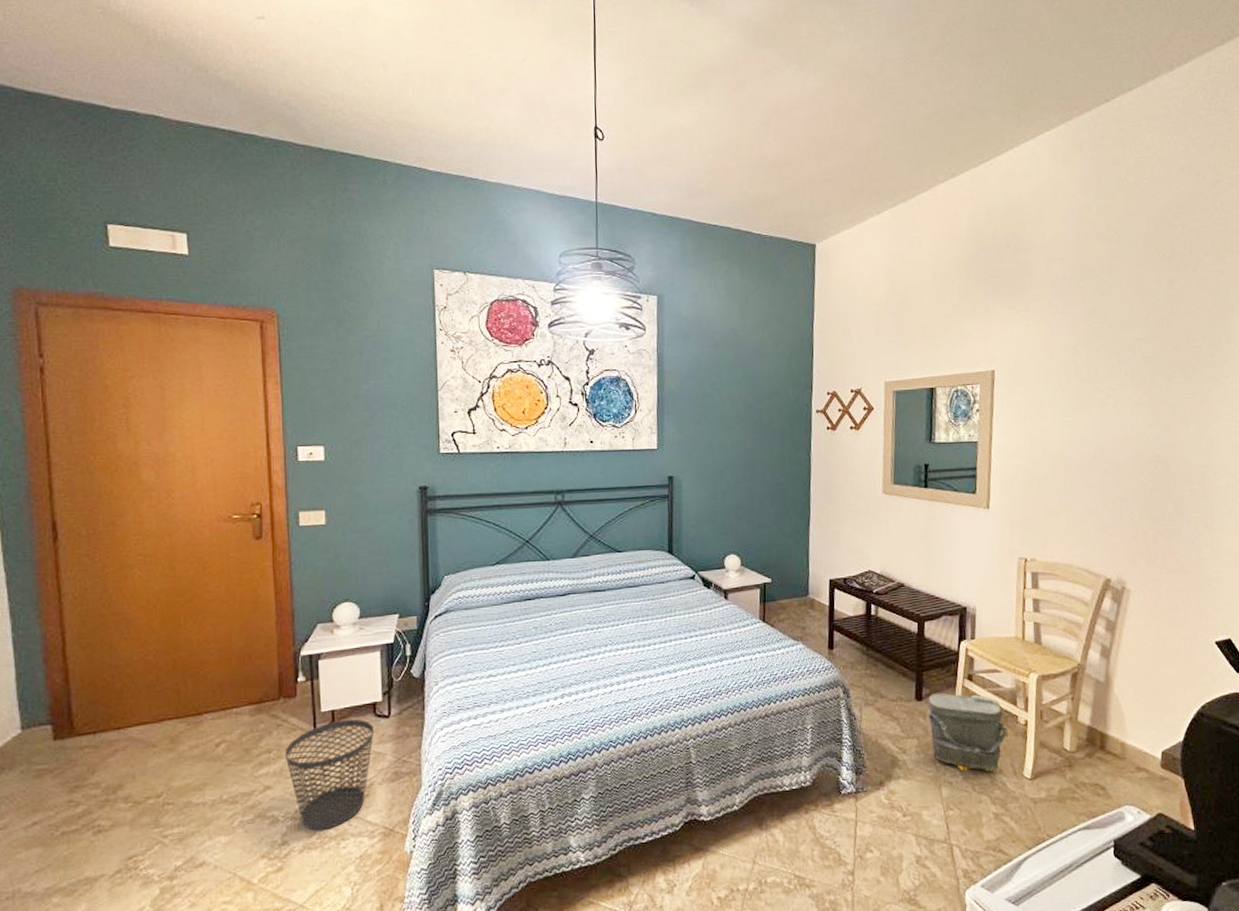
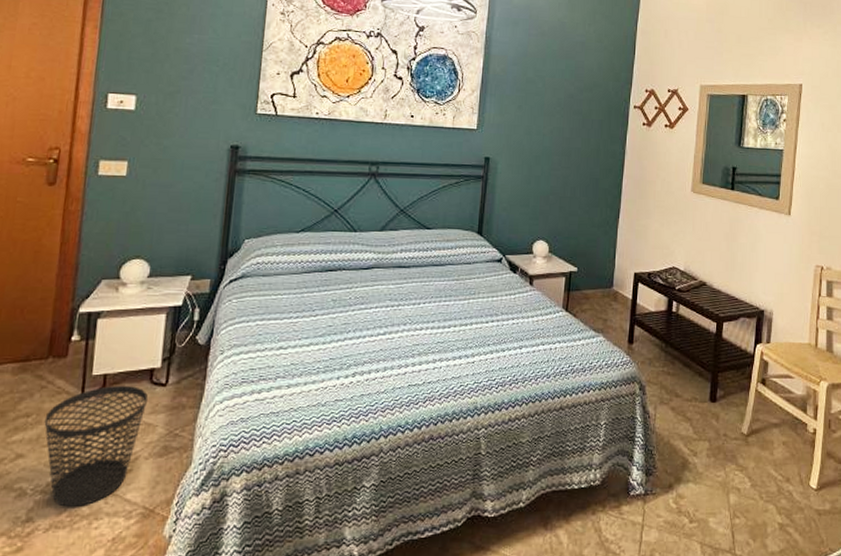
bag: present [927,693,1008,771] -> none [721,395,797,479]

